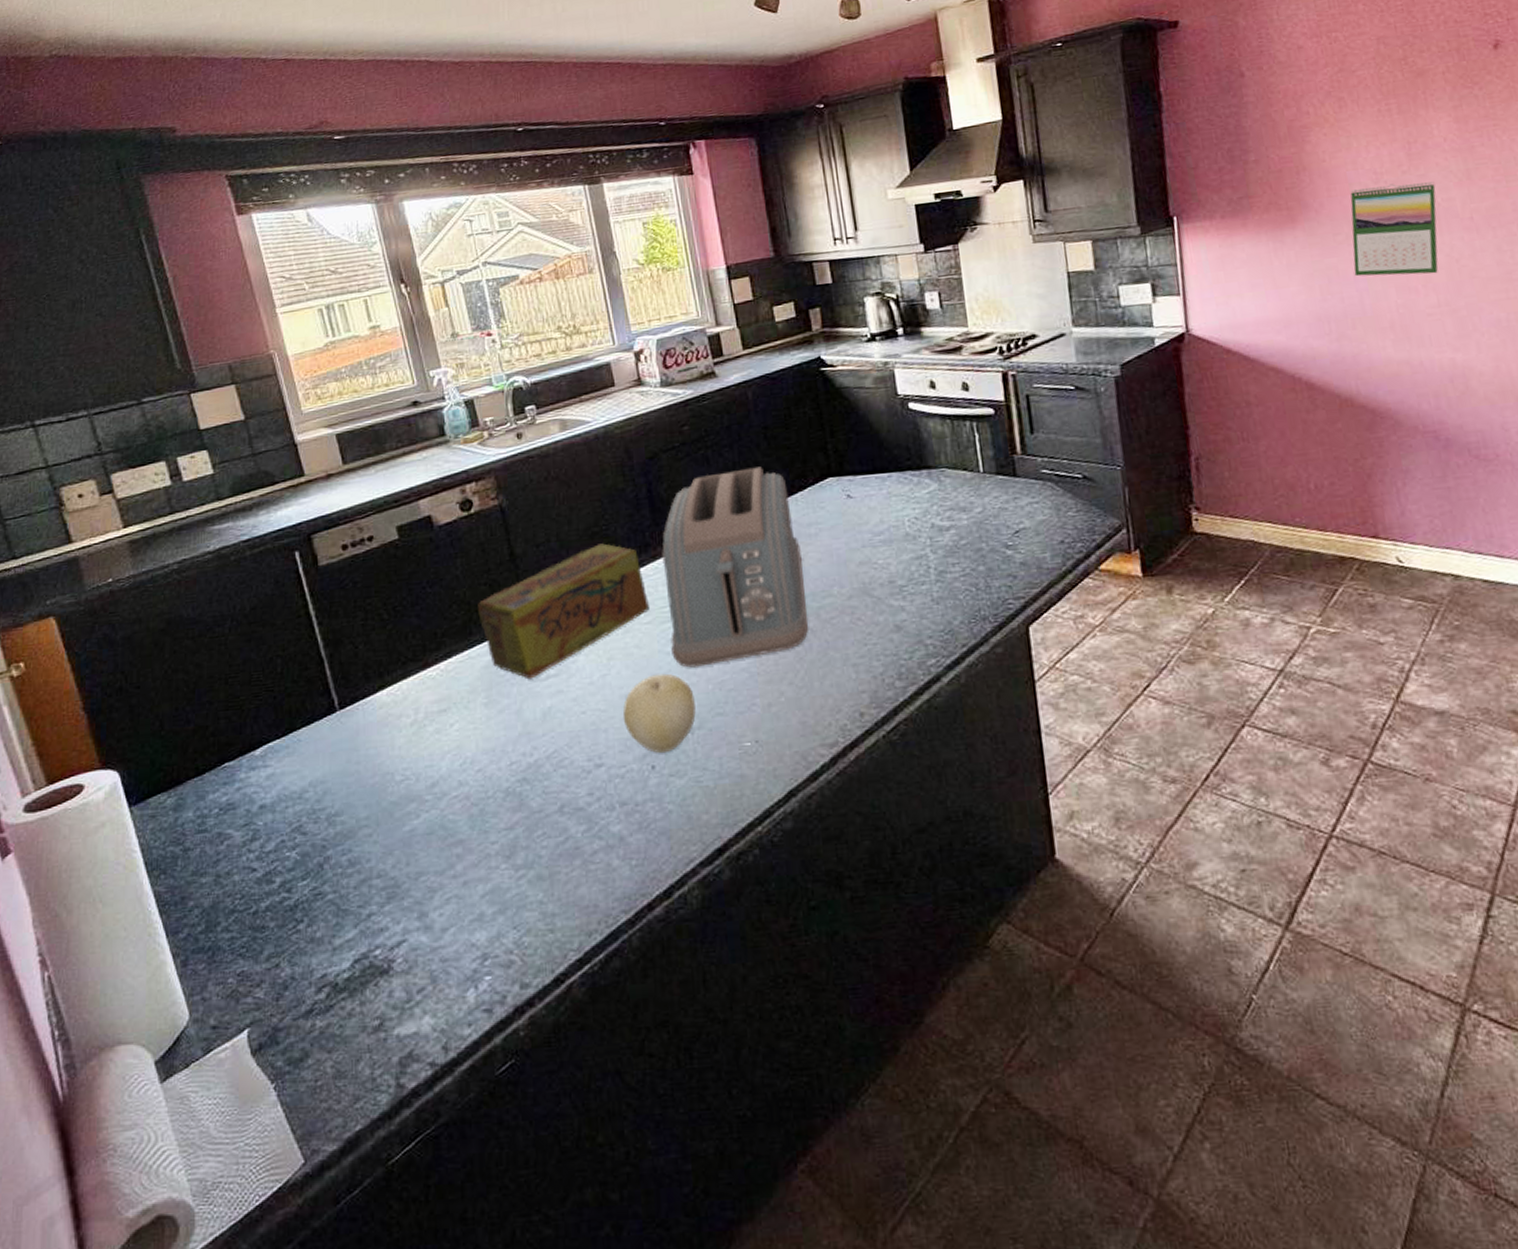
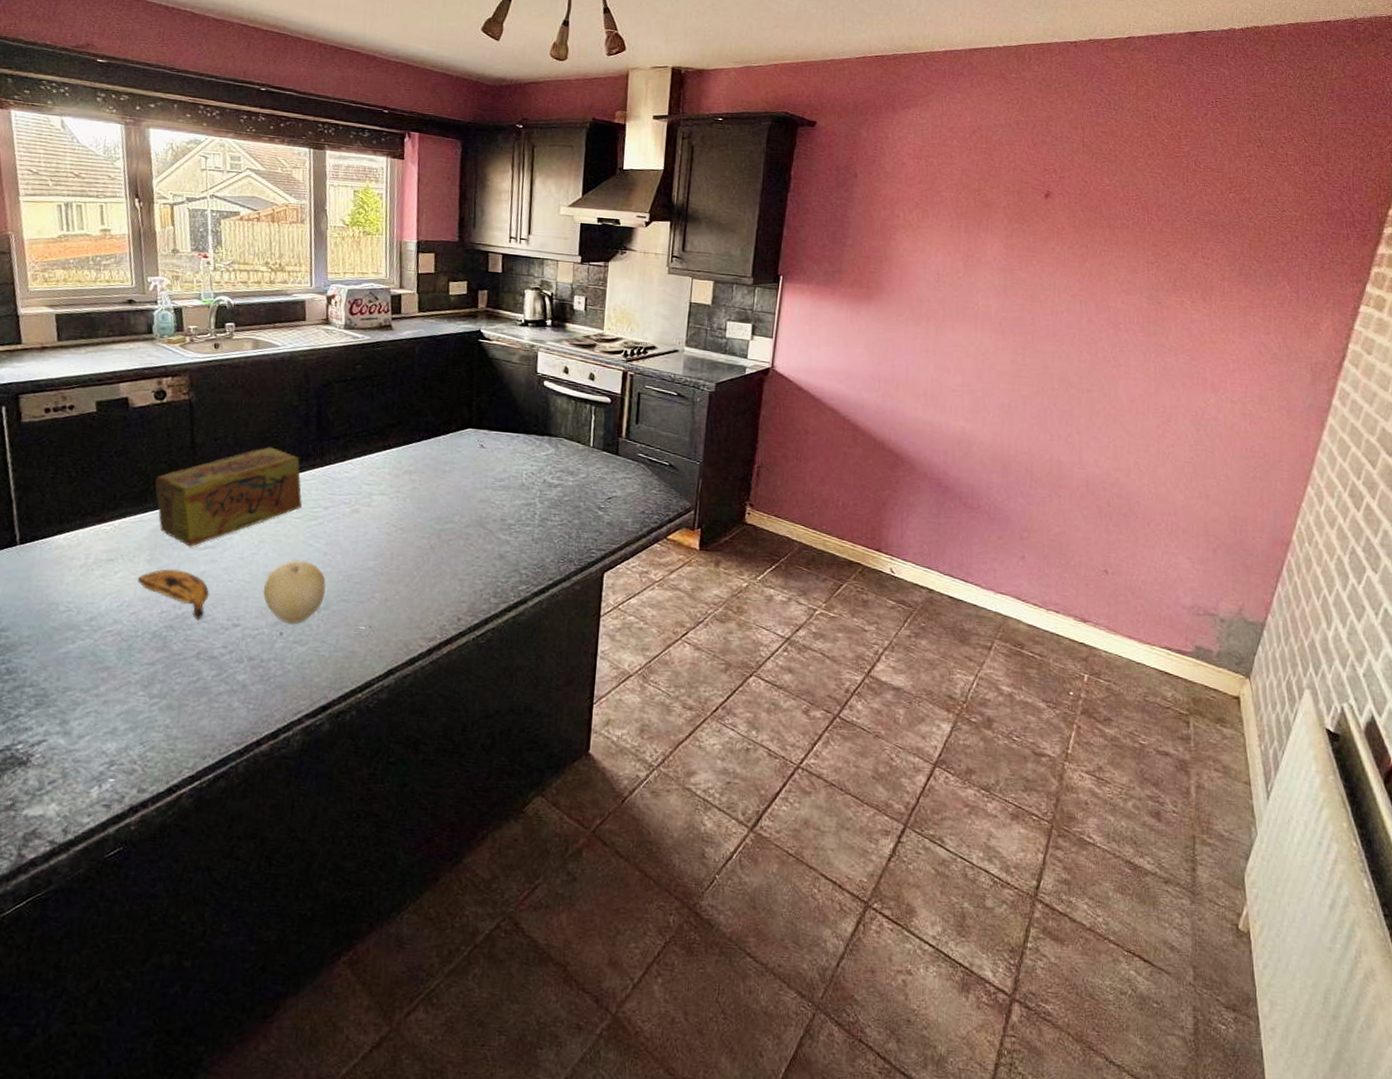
banana: none [478,709,562,767] -> present [138,569,209,620]
toaster: present [662,466,809,668] -> none [313,407,435,561]
calendar: present [1350,182,1439,277] -> none [906,284,980,360]

